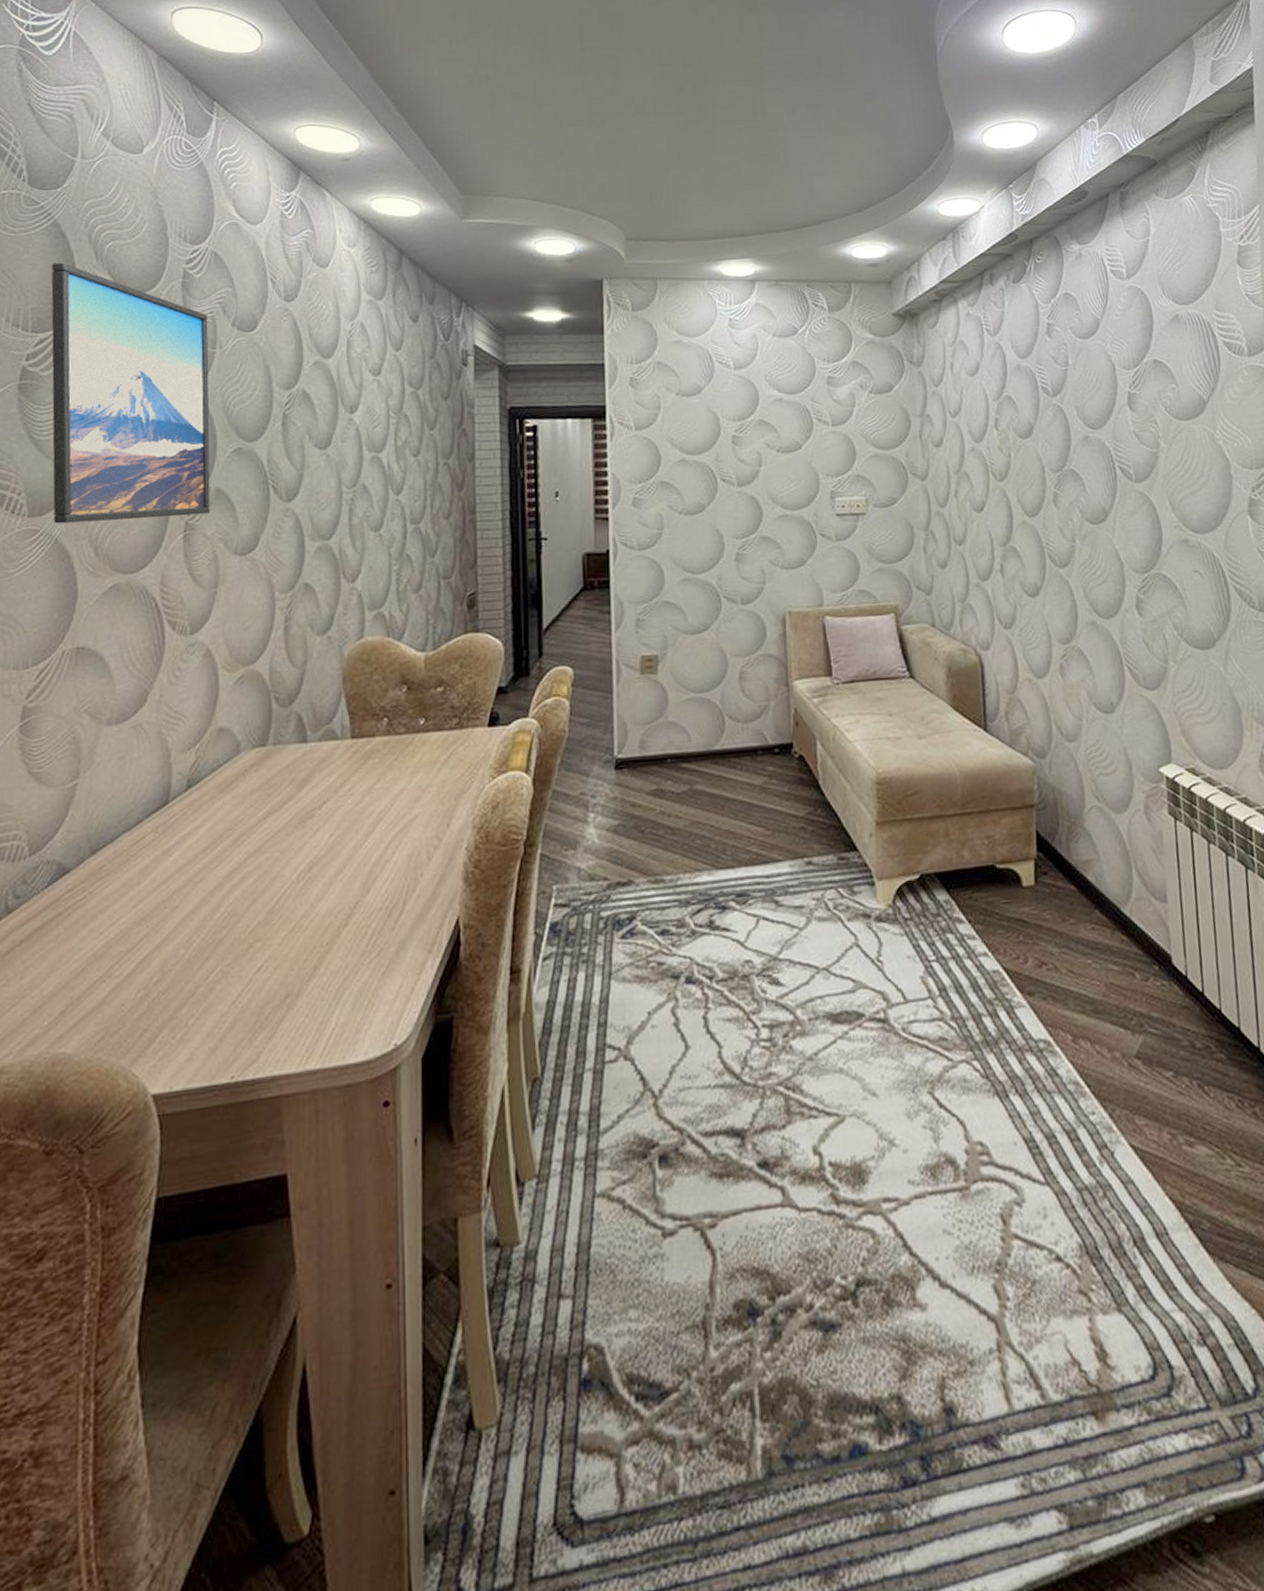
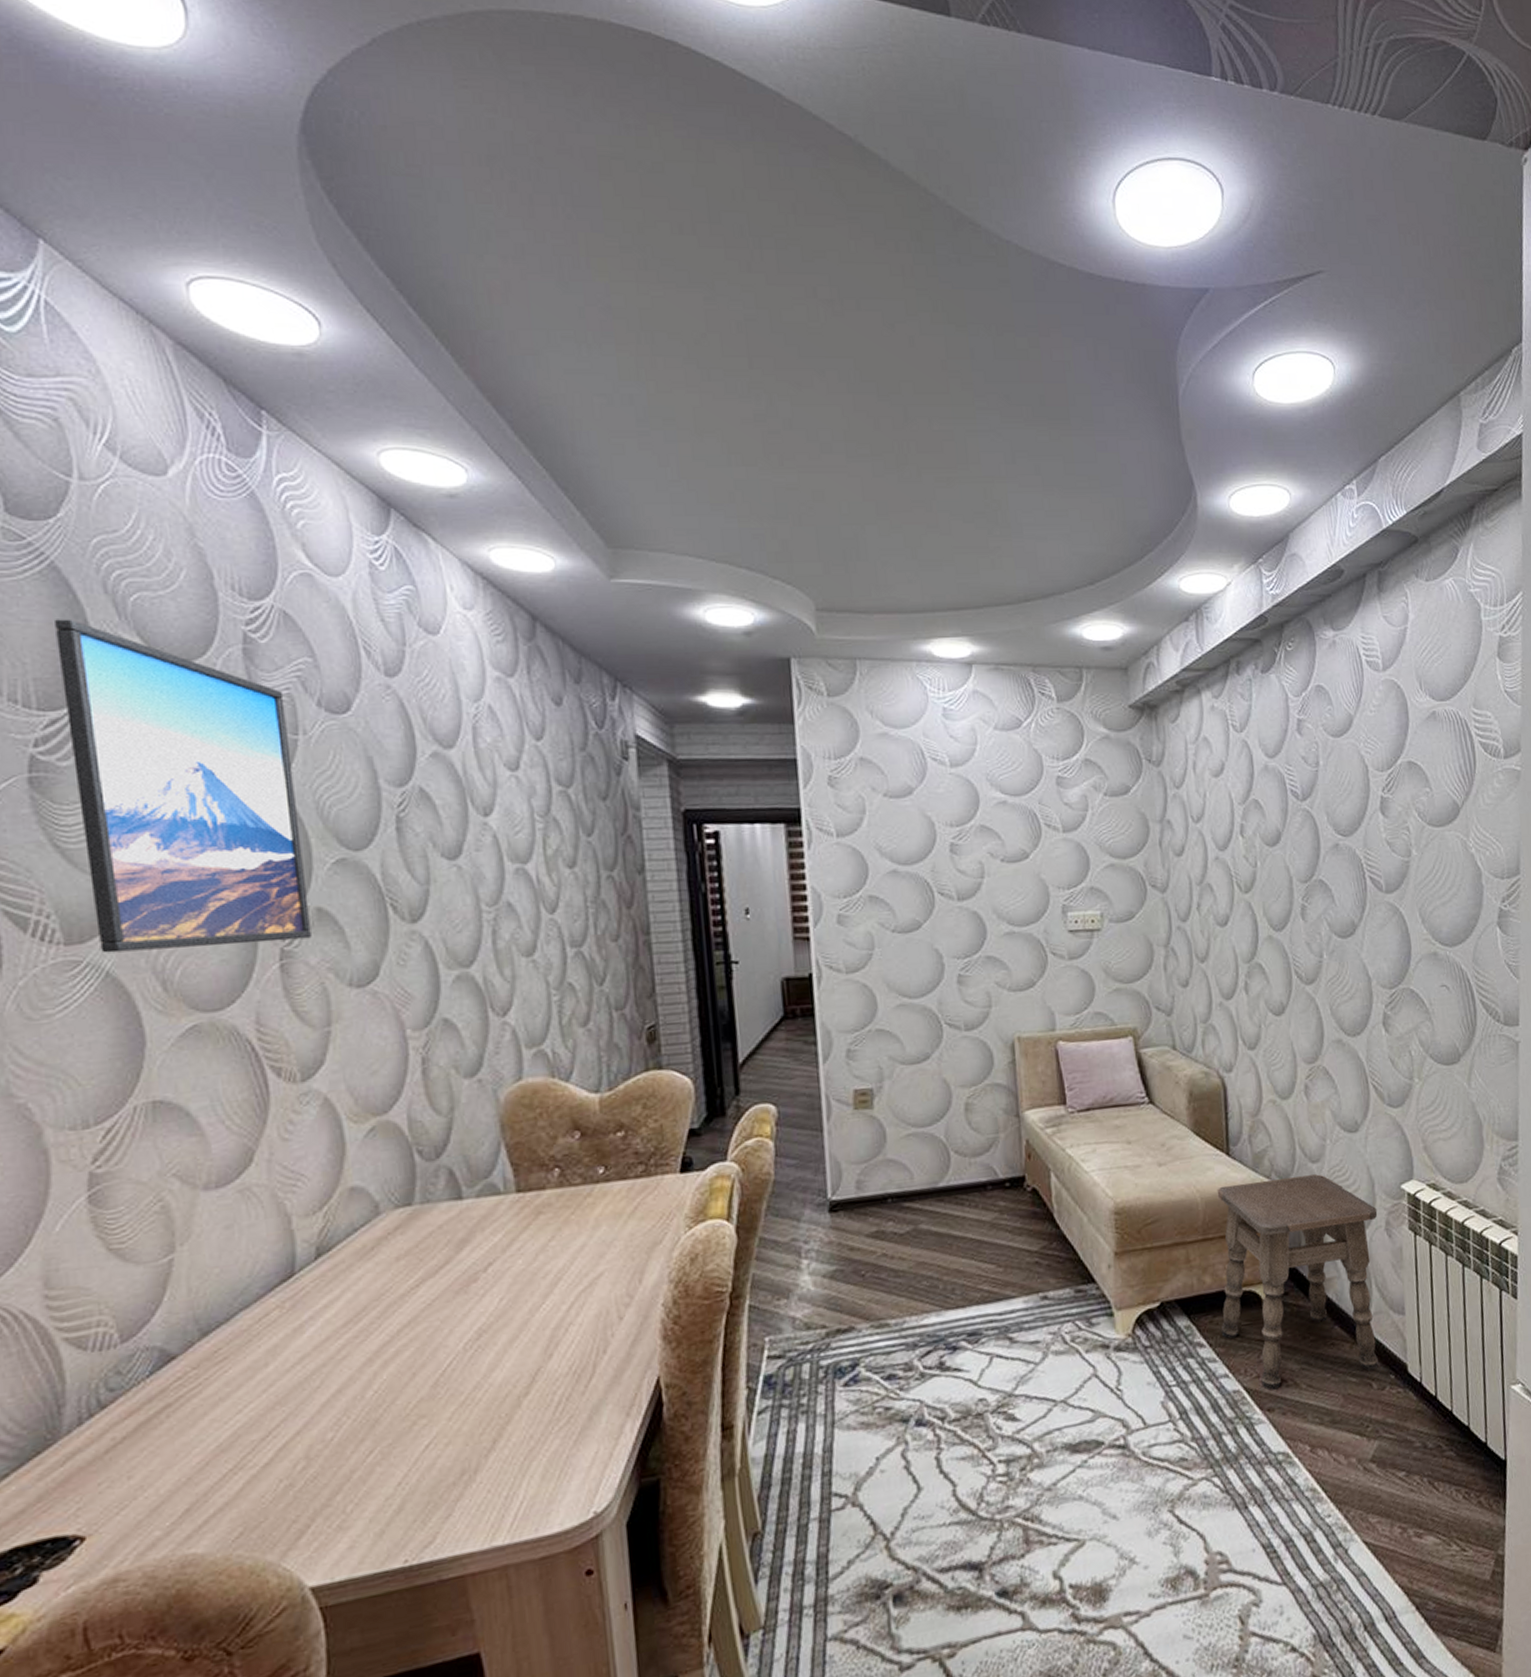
side table: none [975,753,1141,973] -> present [1217,1174,1378,1391]

